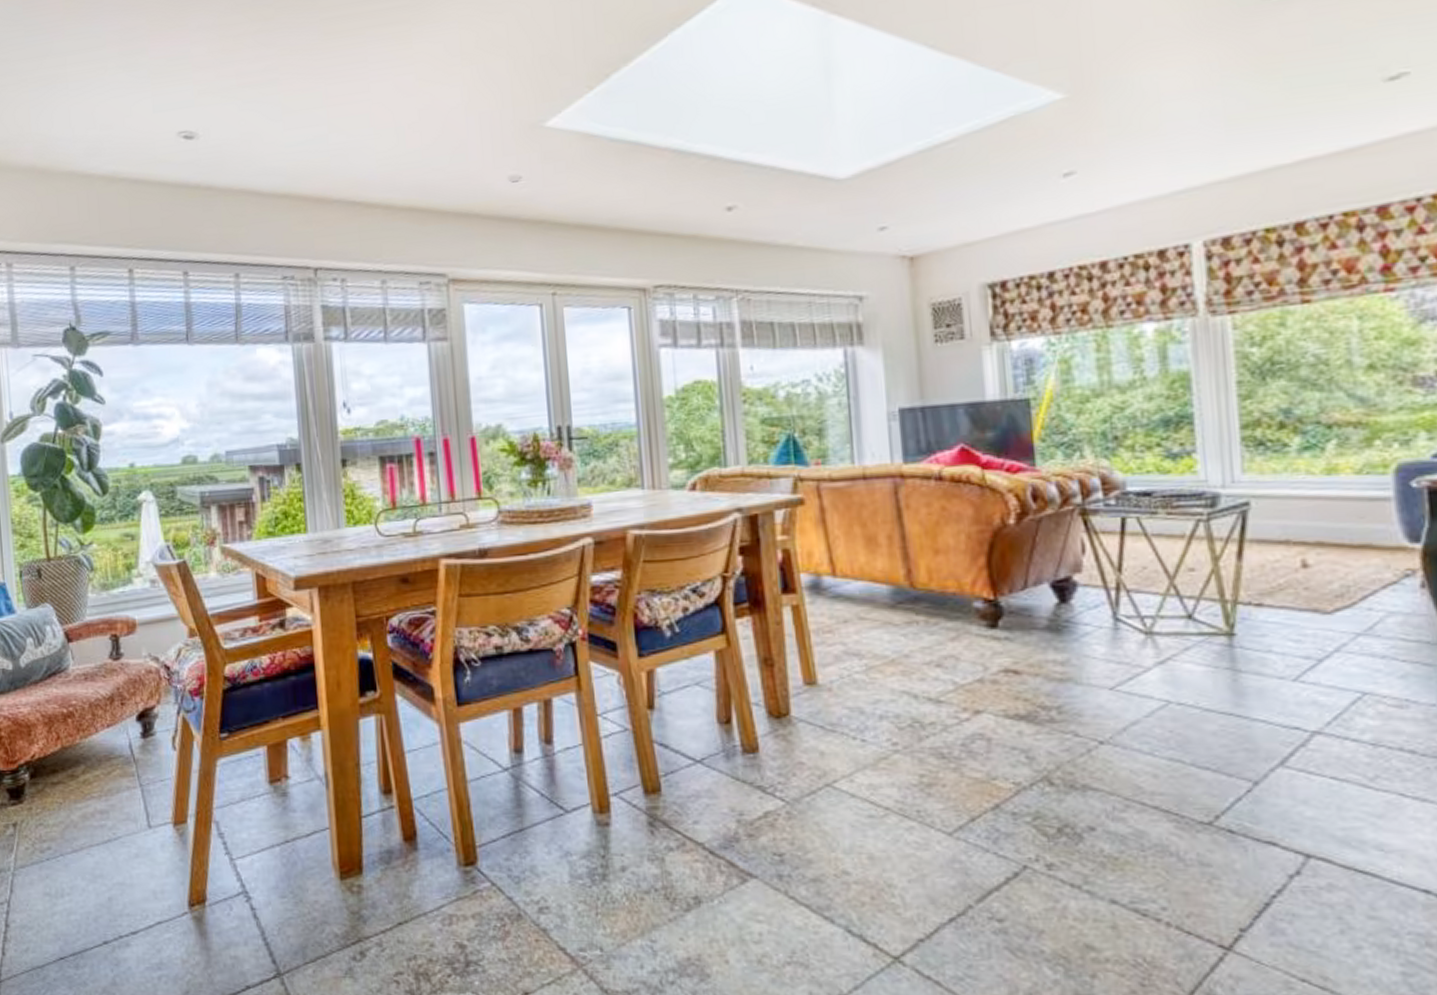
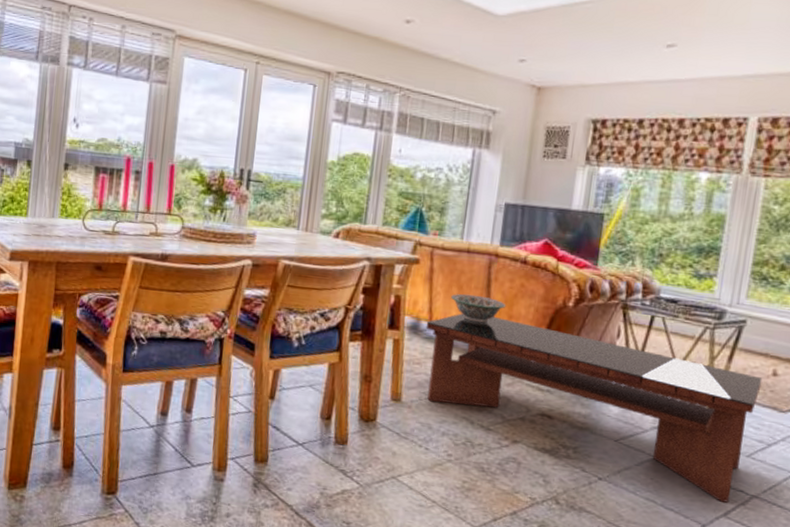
coffee table: none [829,554,1291,747] -> present [425,313,763,503]
decorative bowl: none [854,531,928,566] -> present [451,293,507,323]

